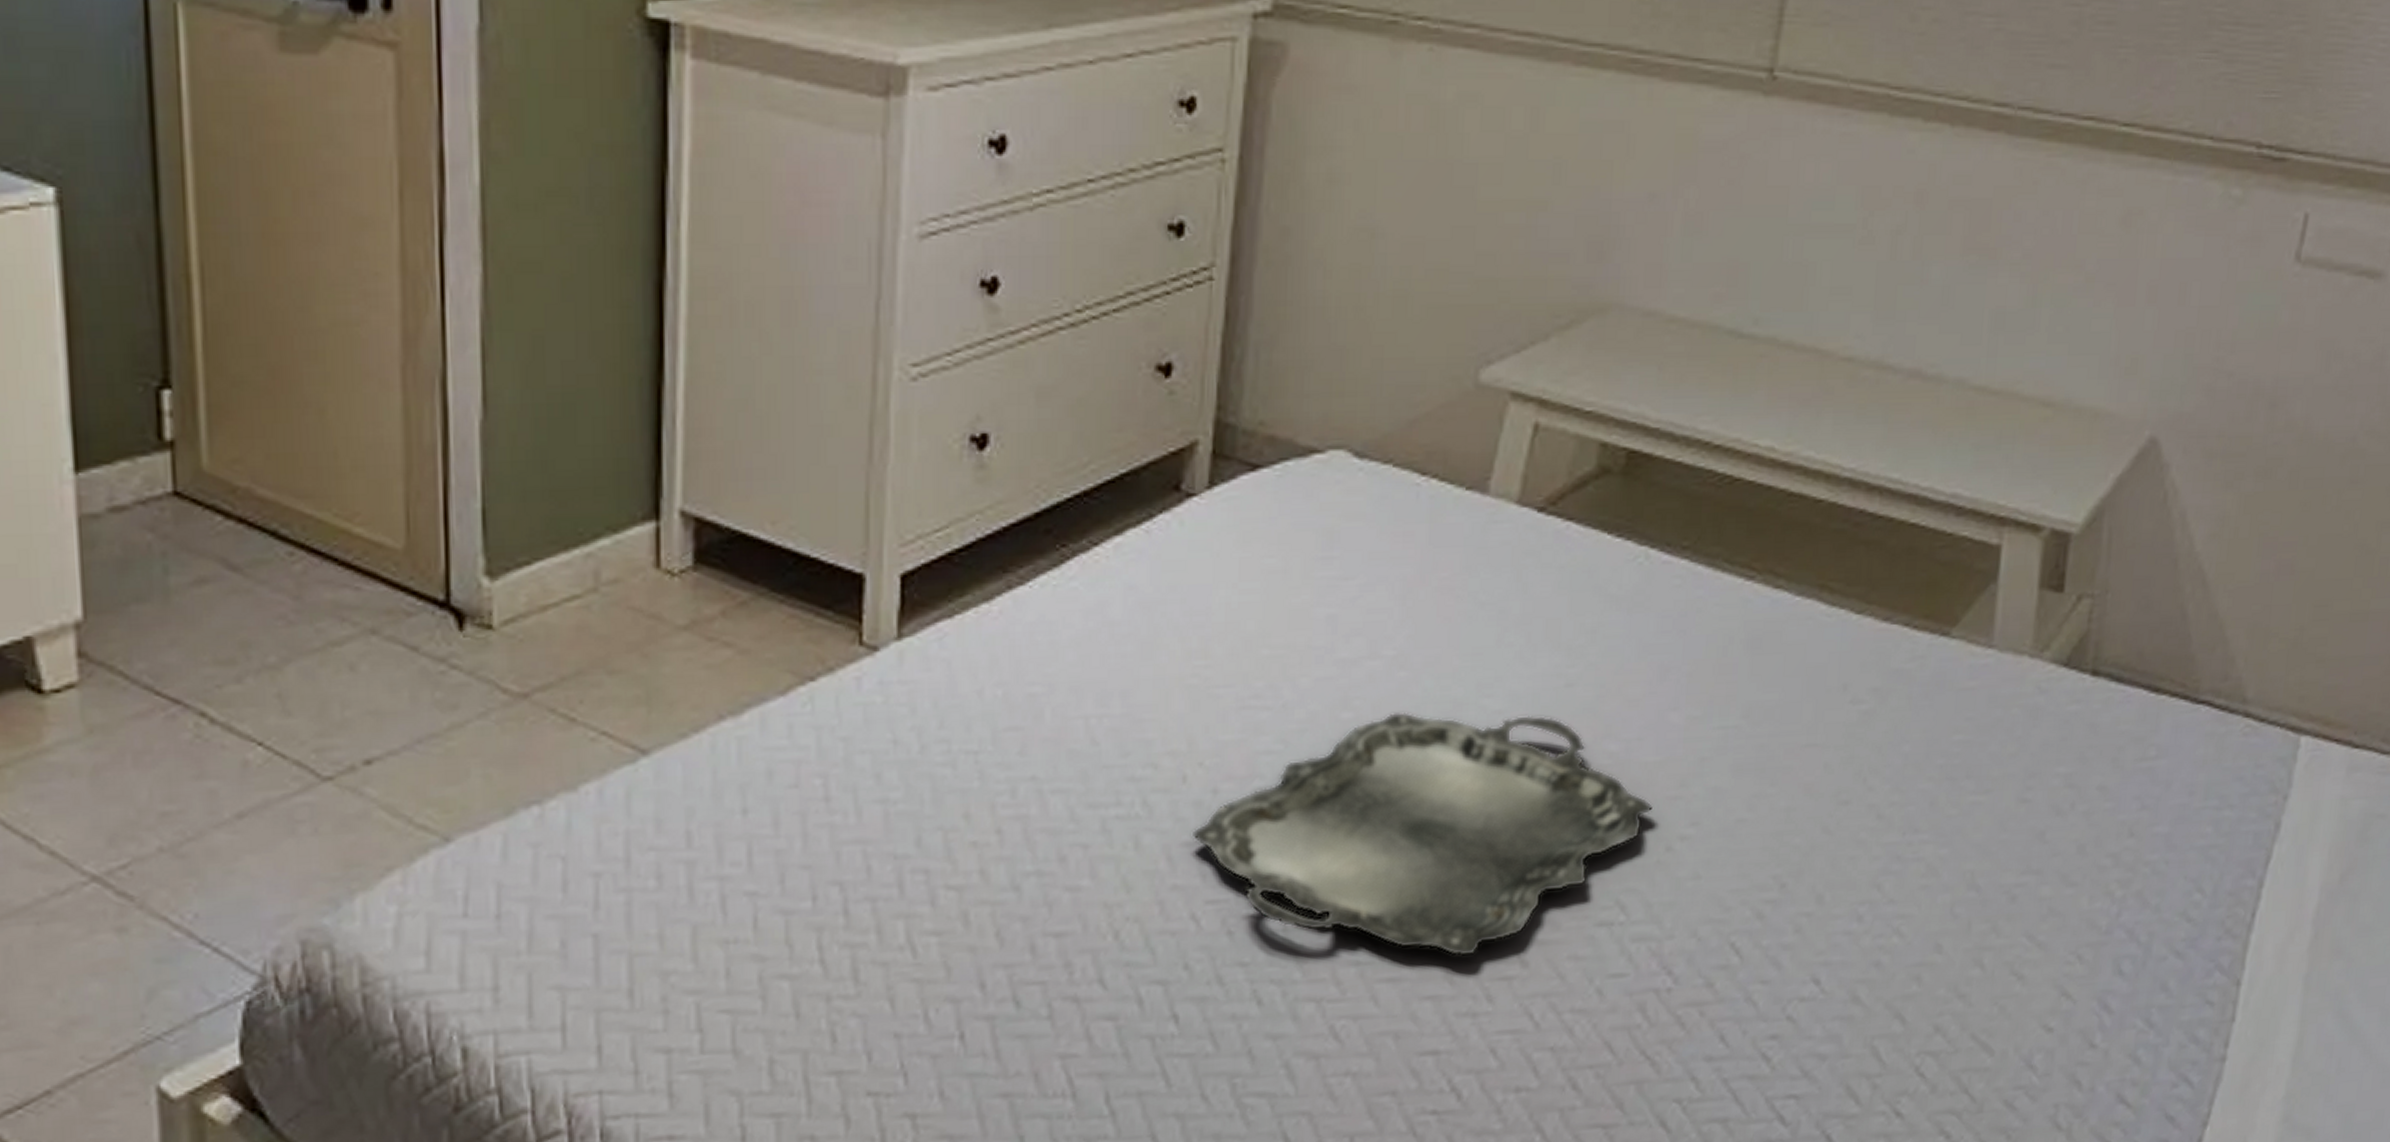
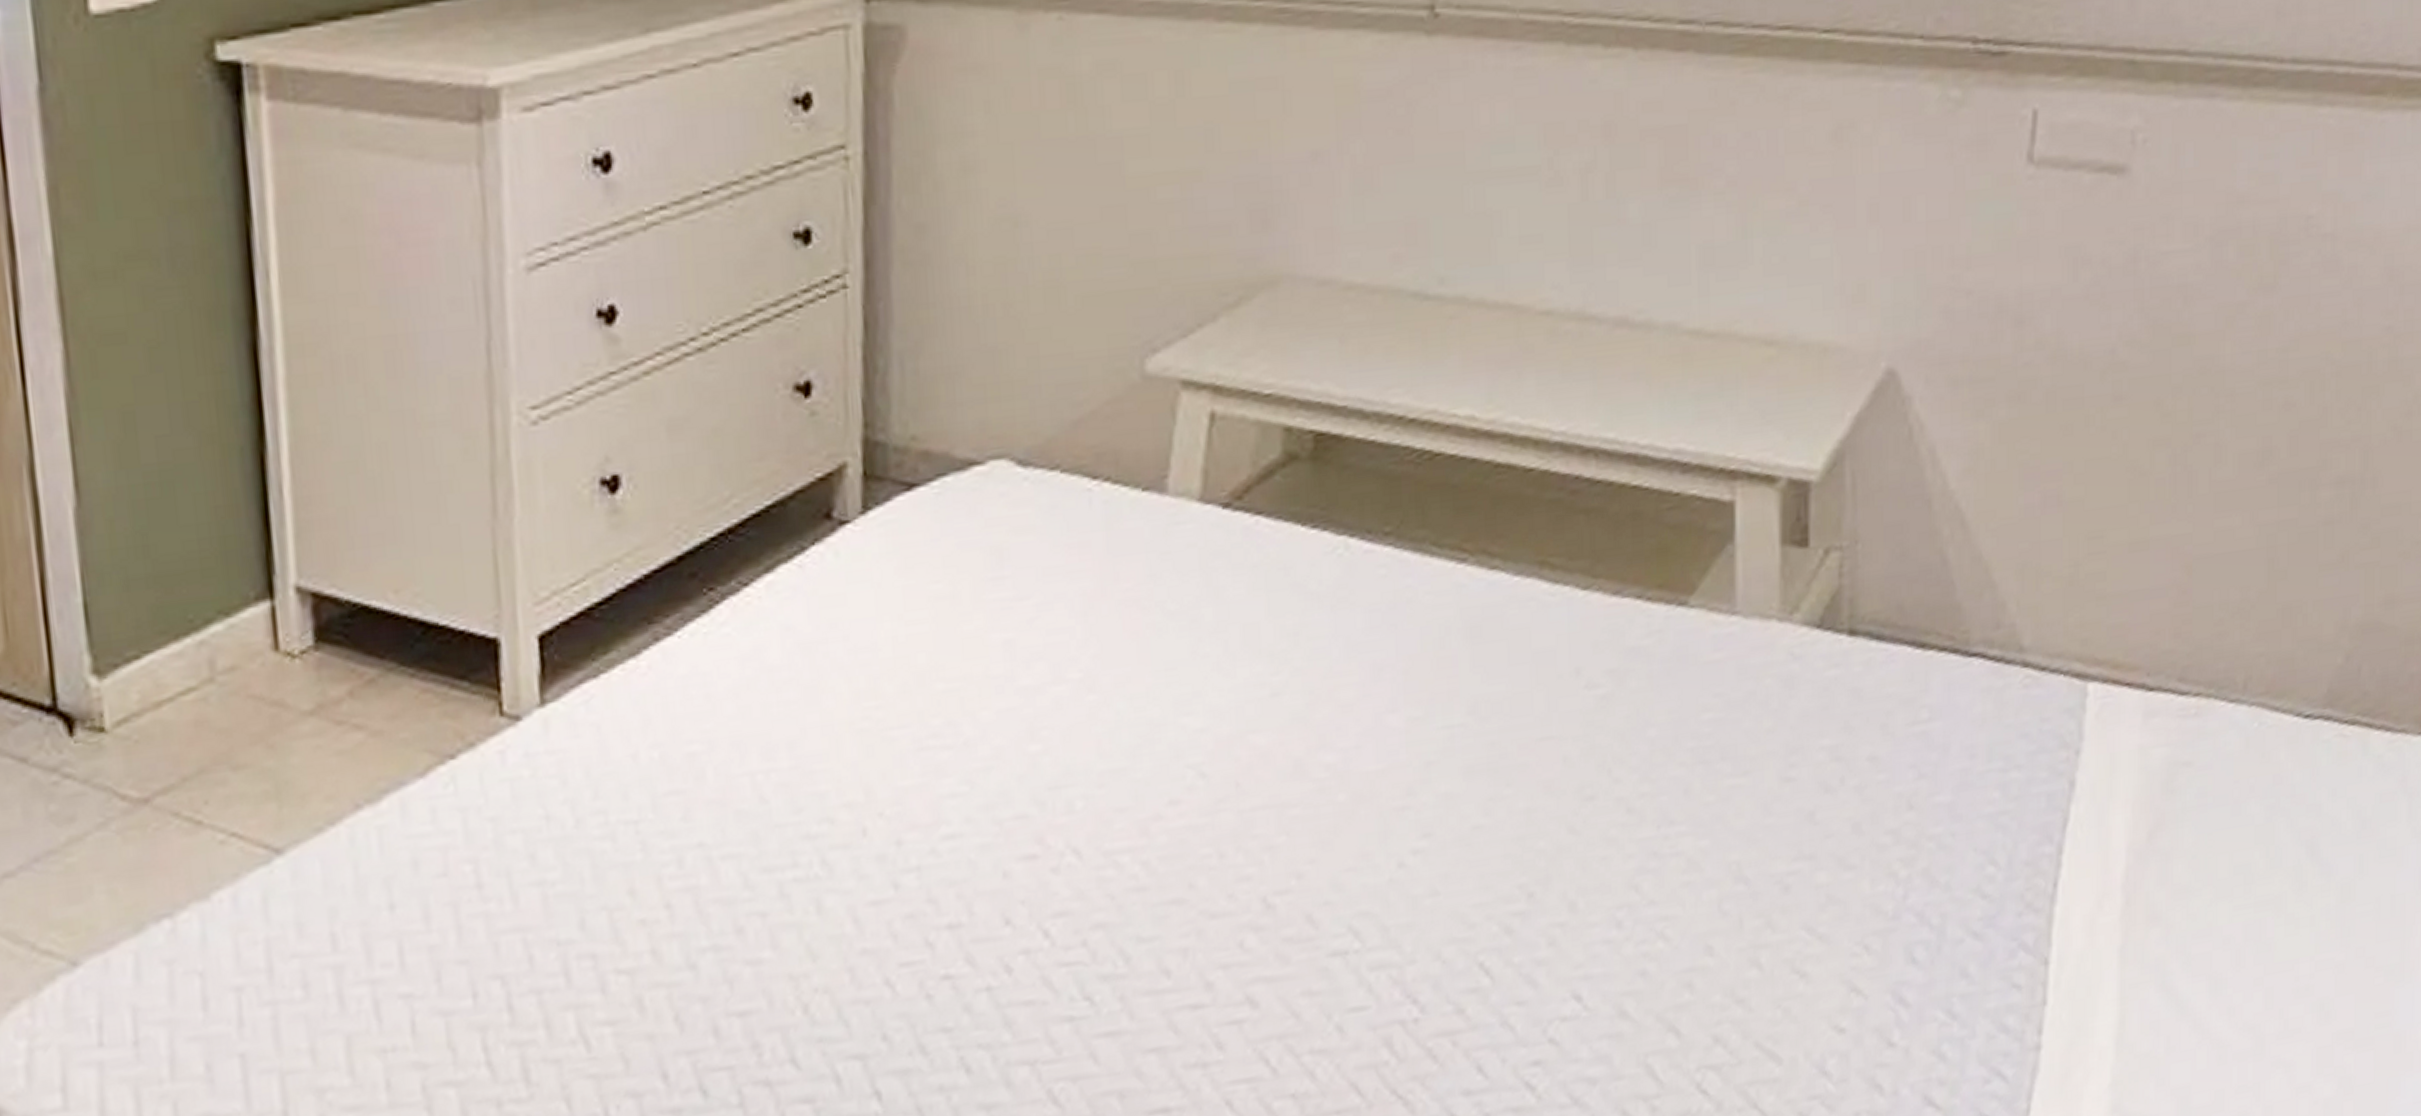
serving tray: present [1191,711,1653,957] -> none [877,730,1379,1003]

